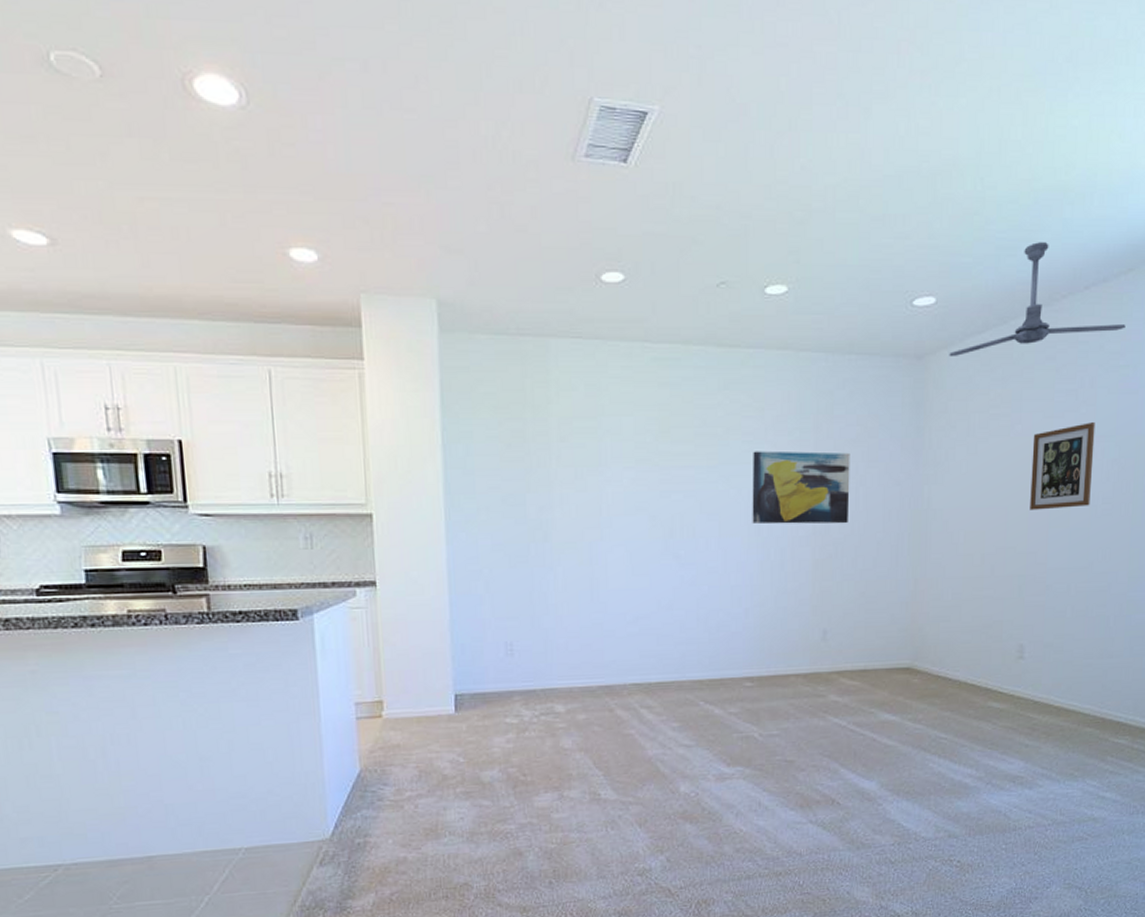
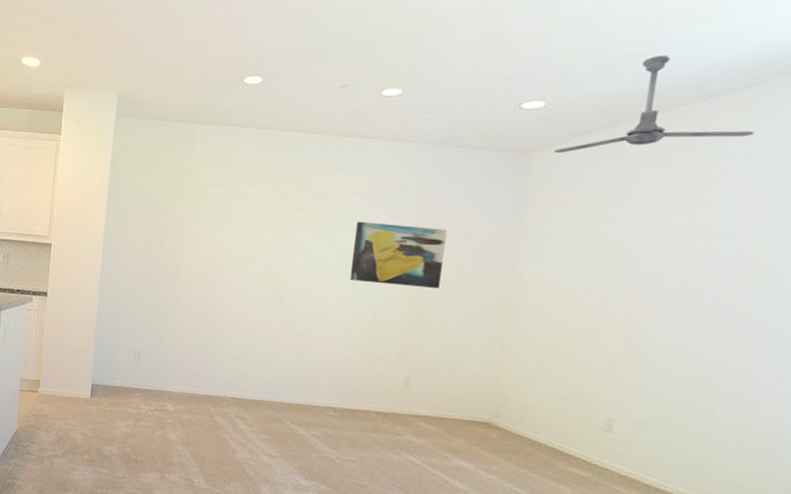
wall art: present [1030,422,1095,510] -> none [630,220,712,298]

